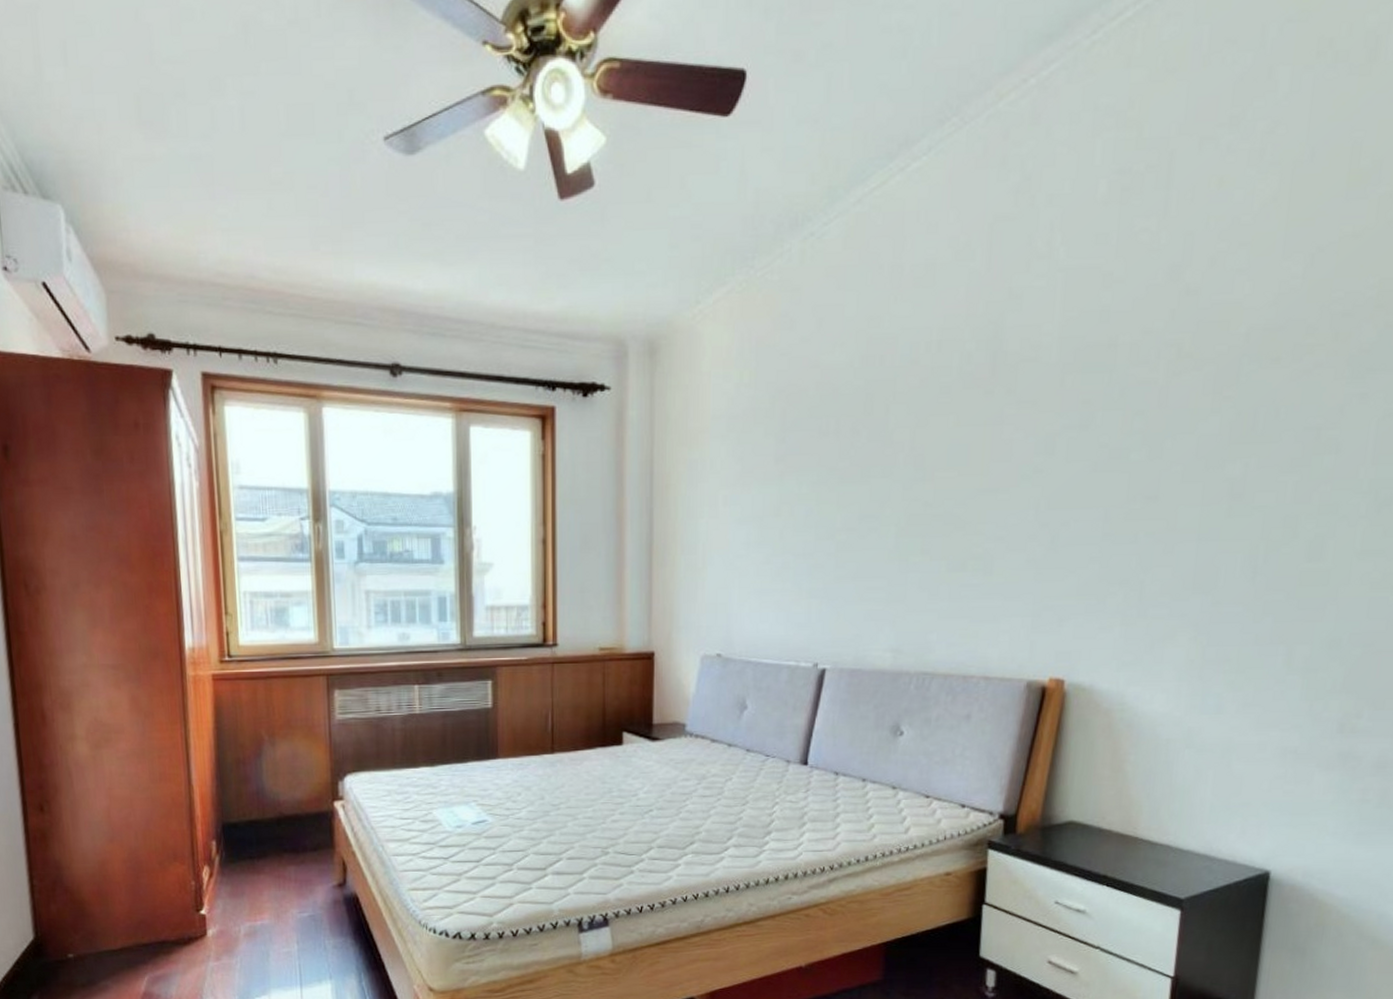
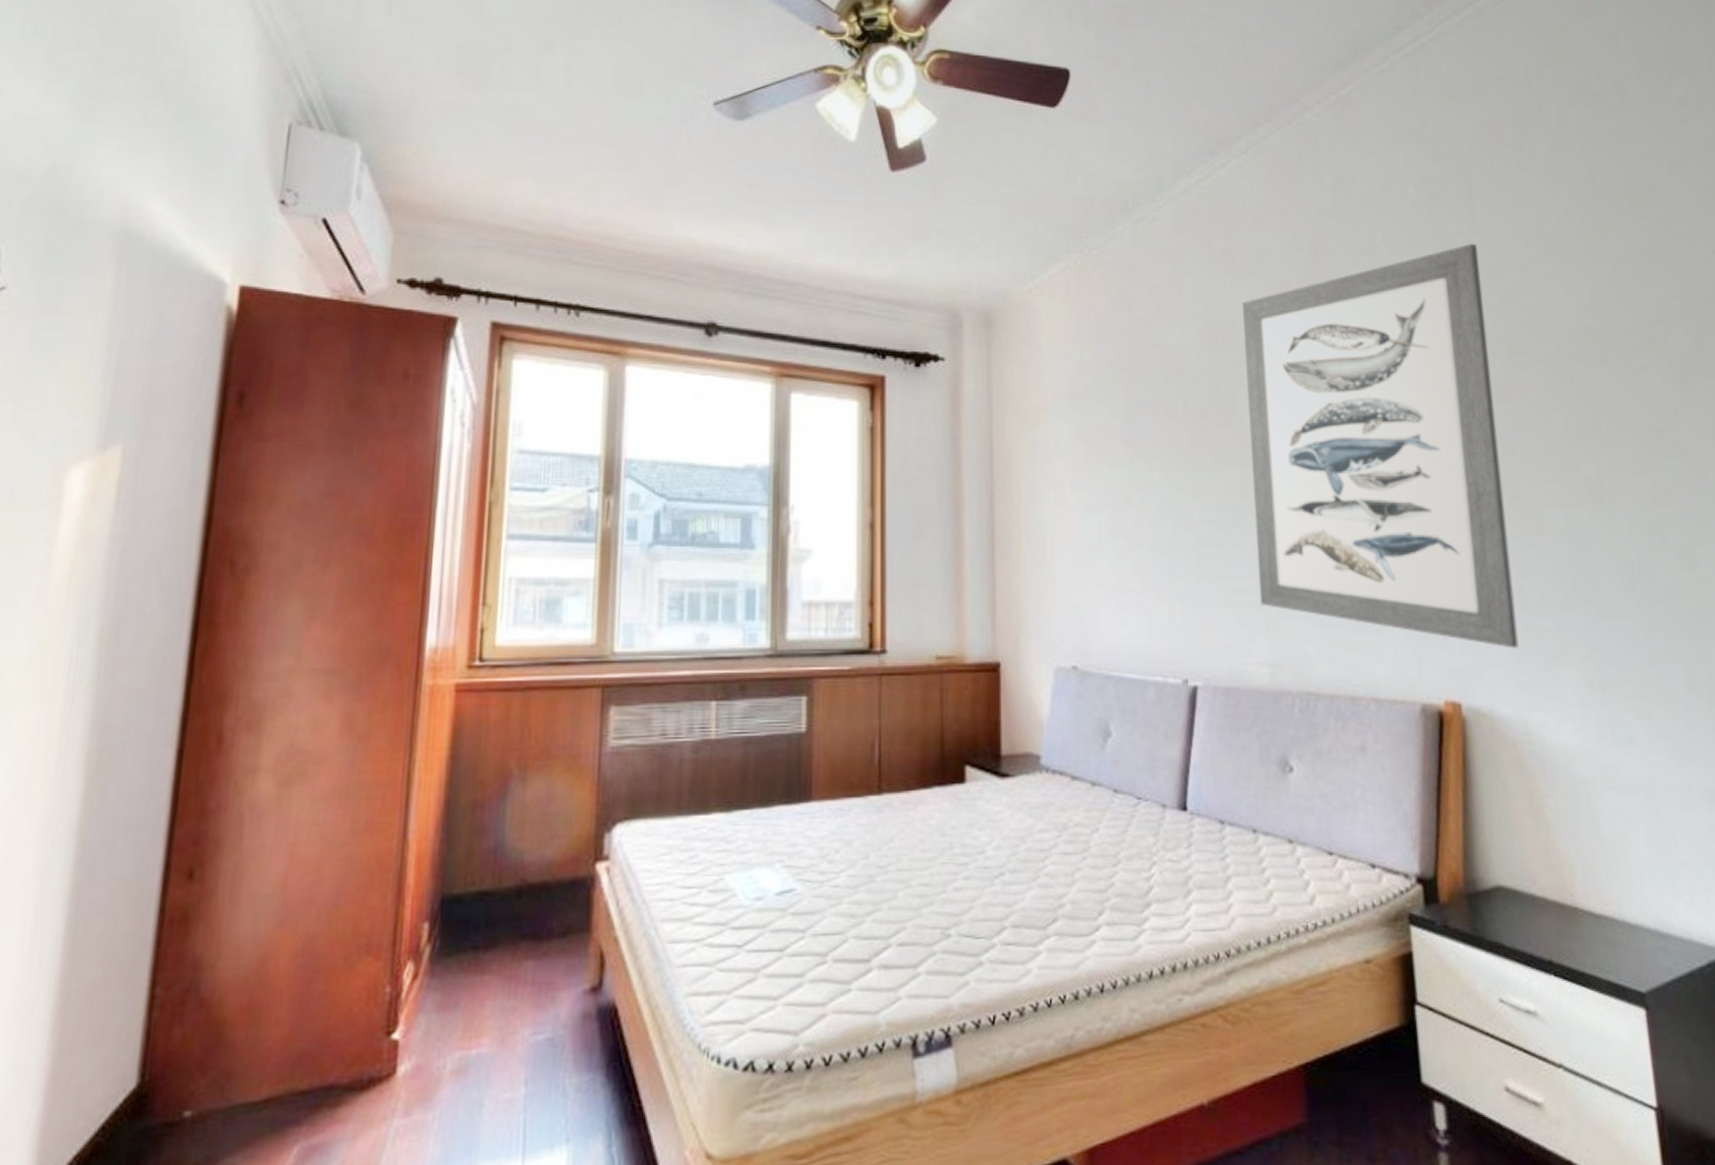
wall art: none [891,241,1165,633] -> present [1242,244,1519,648]

